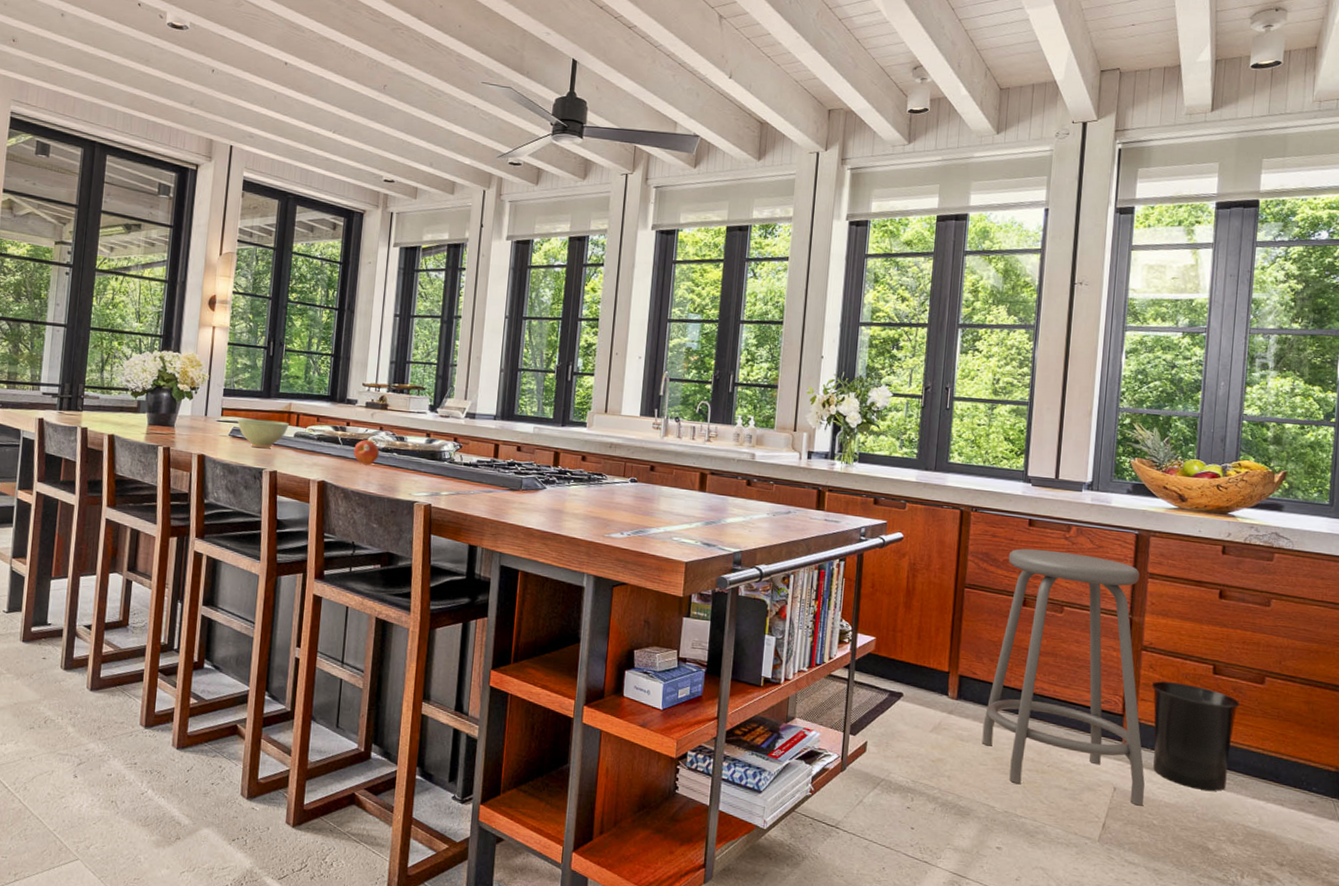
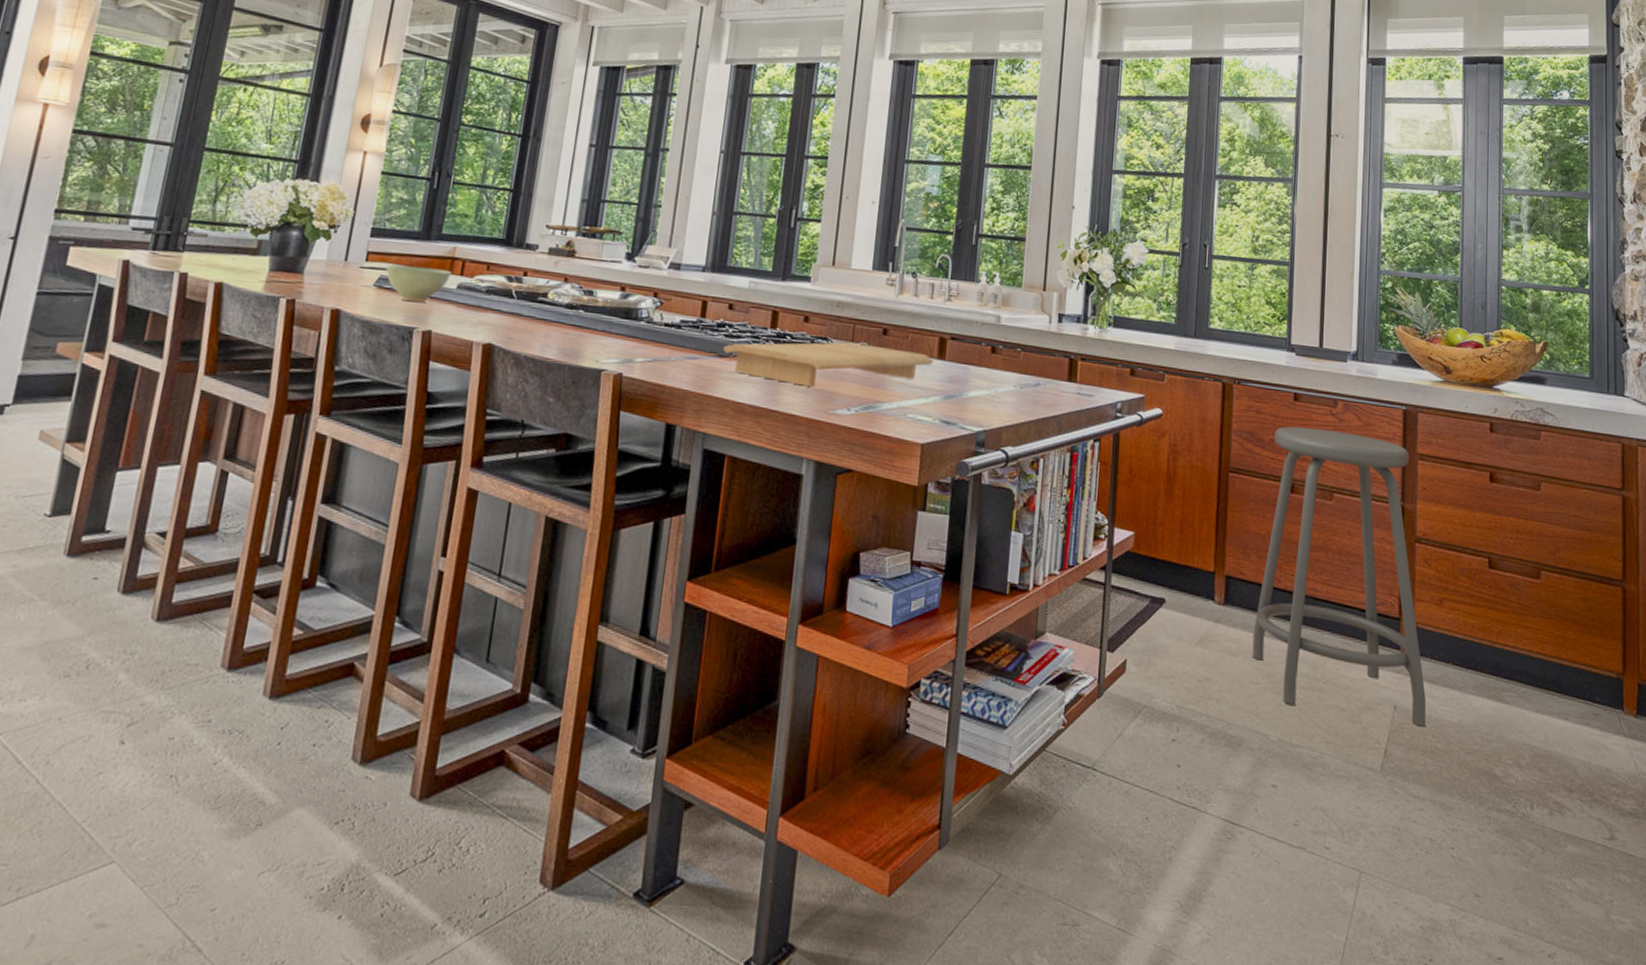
fruit: present [353,440,379,466] -> none [529,293,562,325]
cutting board: none [514,477,696,515] -> present [723,342,934,387]
waste bin: present [1151,681,1240,791] -> none [1427,578,1518,706]

